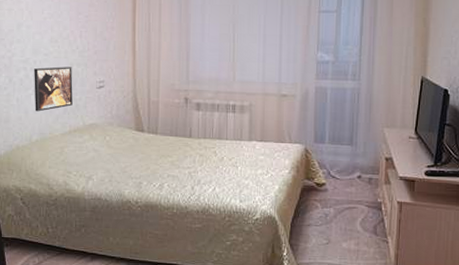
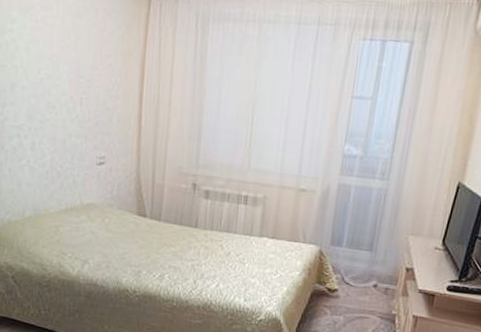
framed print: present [34,67,73,112] -> none [28,135,71,186]

